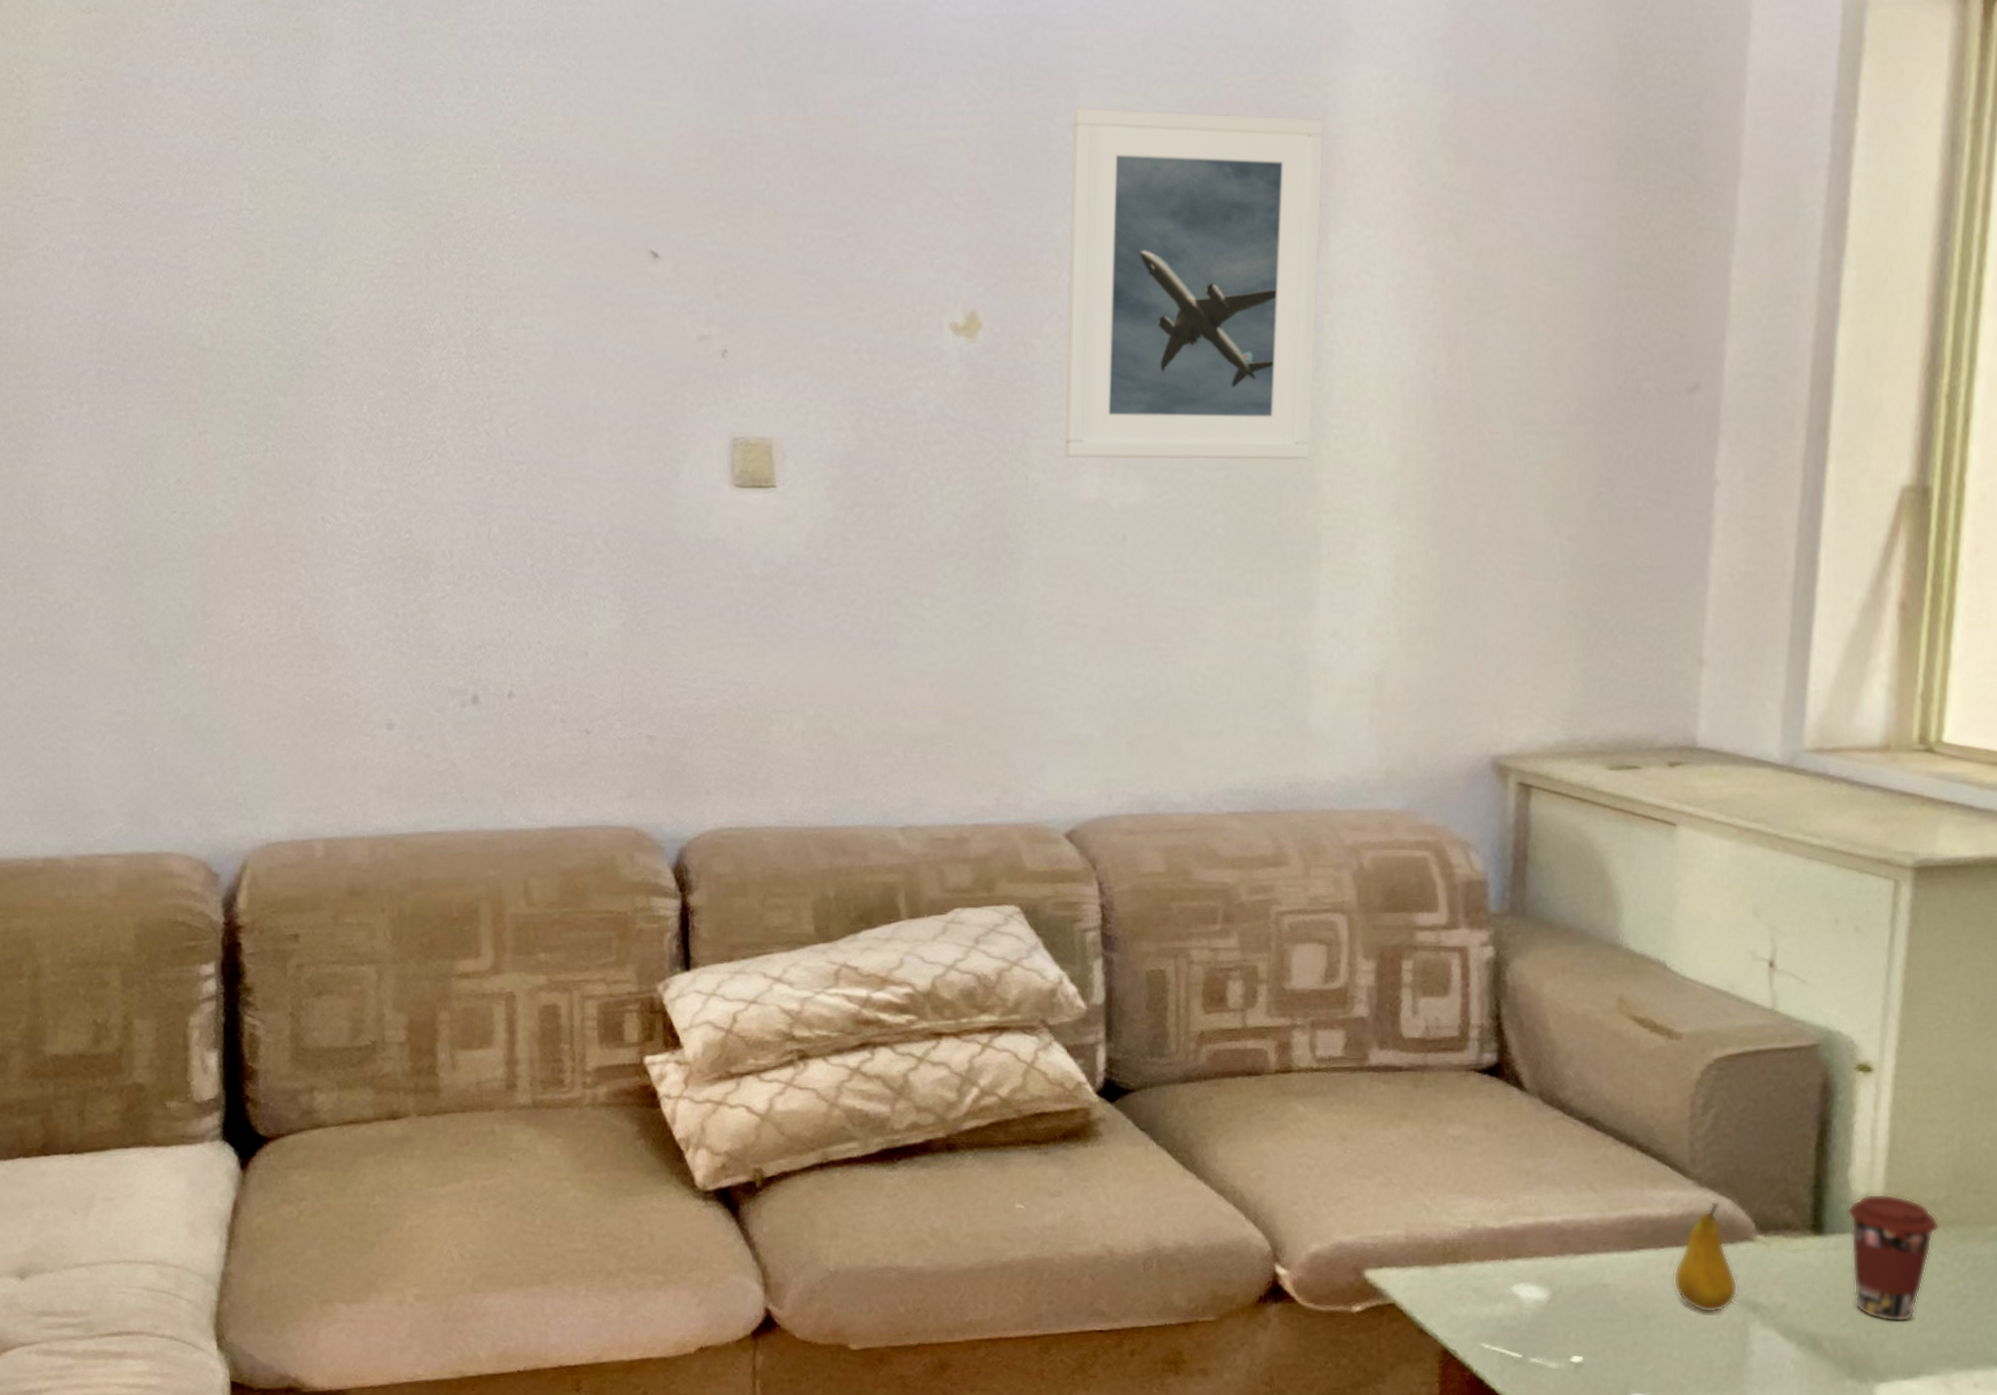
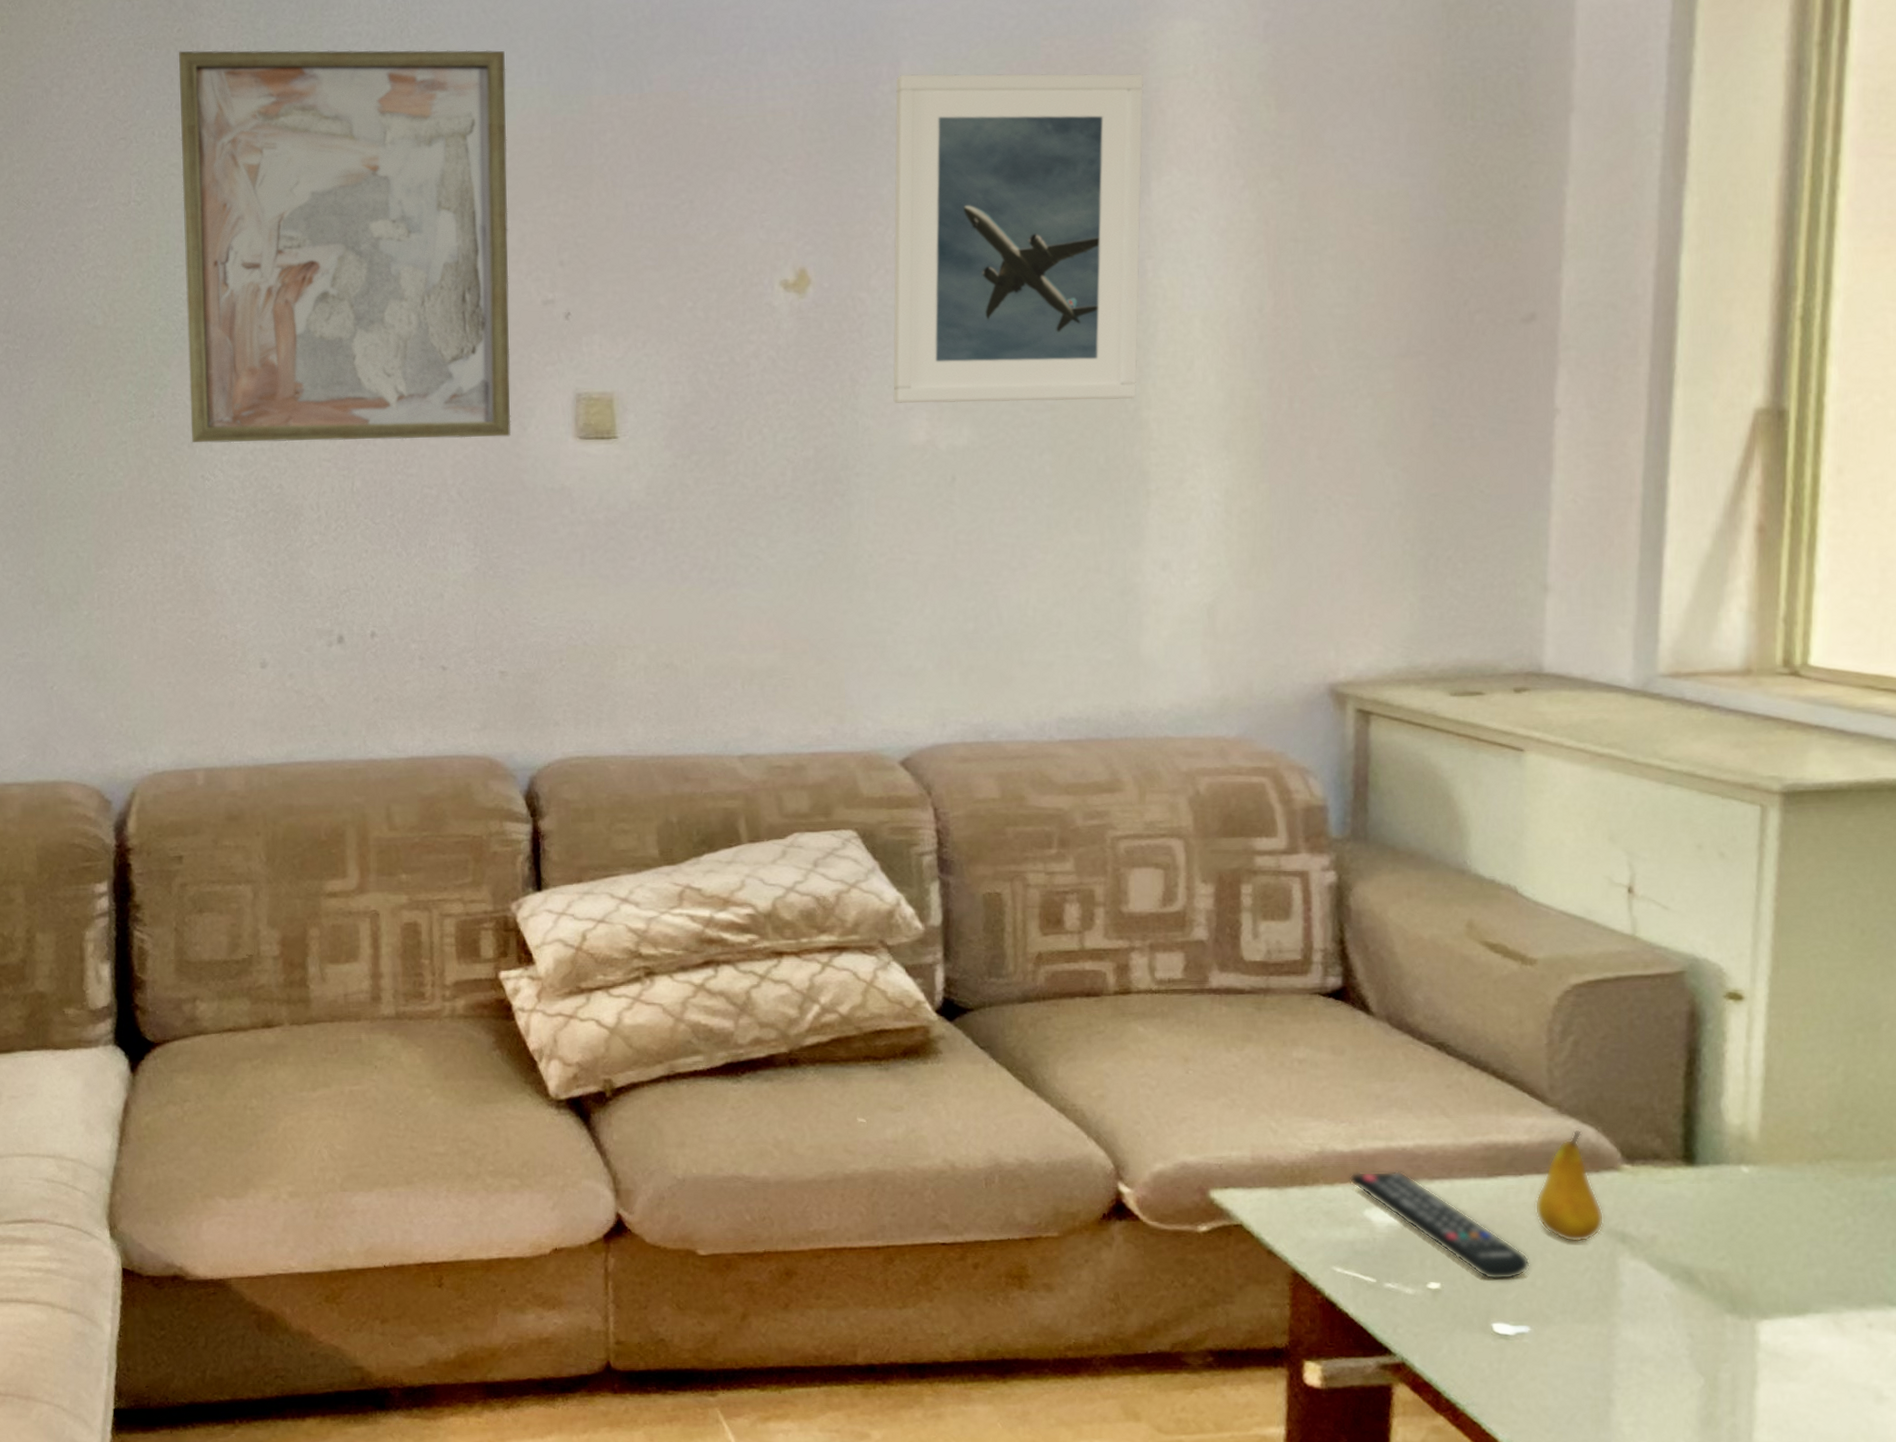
wall art: none [297,43,663,483] -> present [179,50,511,443]
remote control: none [1499,1246,1667,1352] -> present [1349,1170,1530,1280]
coffee cup: present [1847,1193,1939,1322] -> none [1721,1124,1823,1257]

